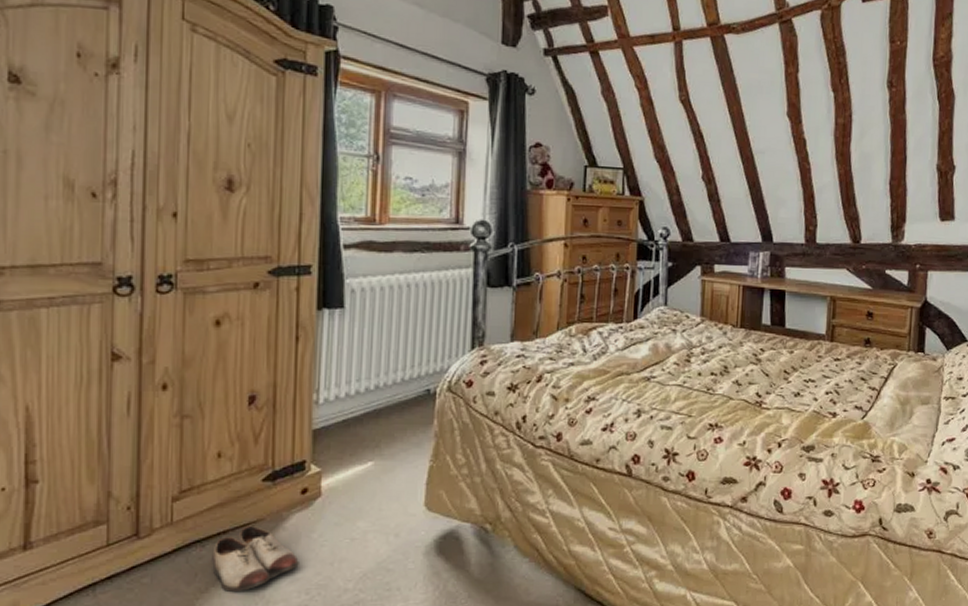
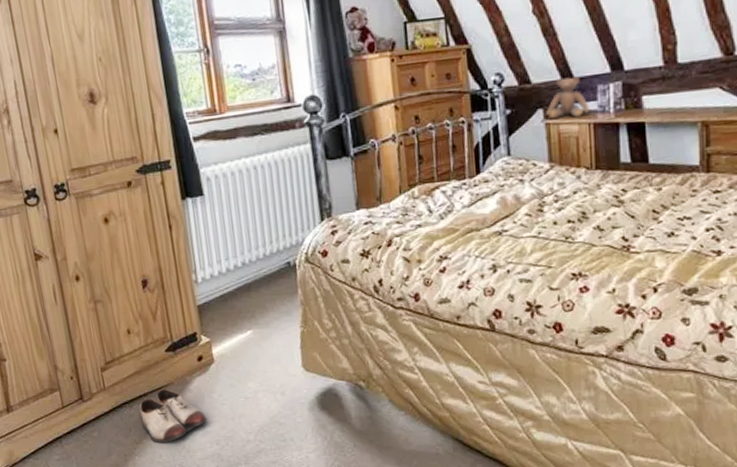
teddy bear: none [703,241,741,279] -> present [546,76,590,119]

